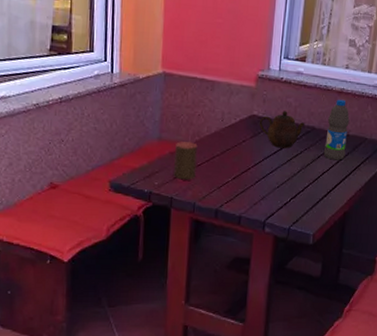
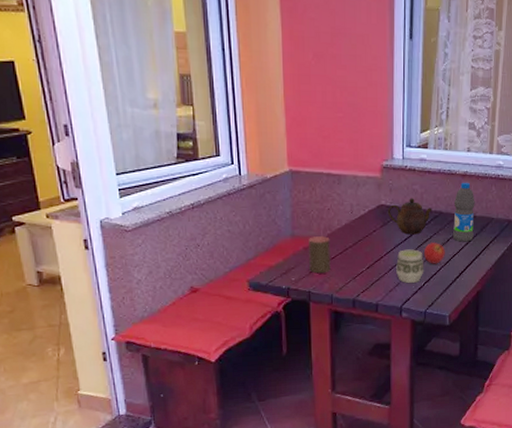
cup: none [262,162,292,198] -> present [396,249,424,283]
fruit: none [292,158,315,180] -> present [423,243,445,264]

